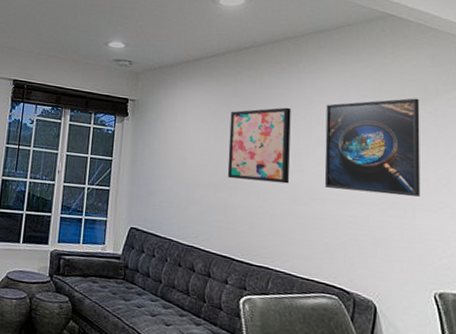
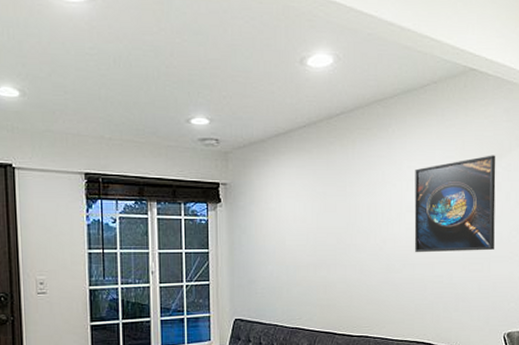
wall art: present [227,107,291,184] -> none [325,176,384,256]

